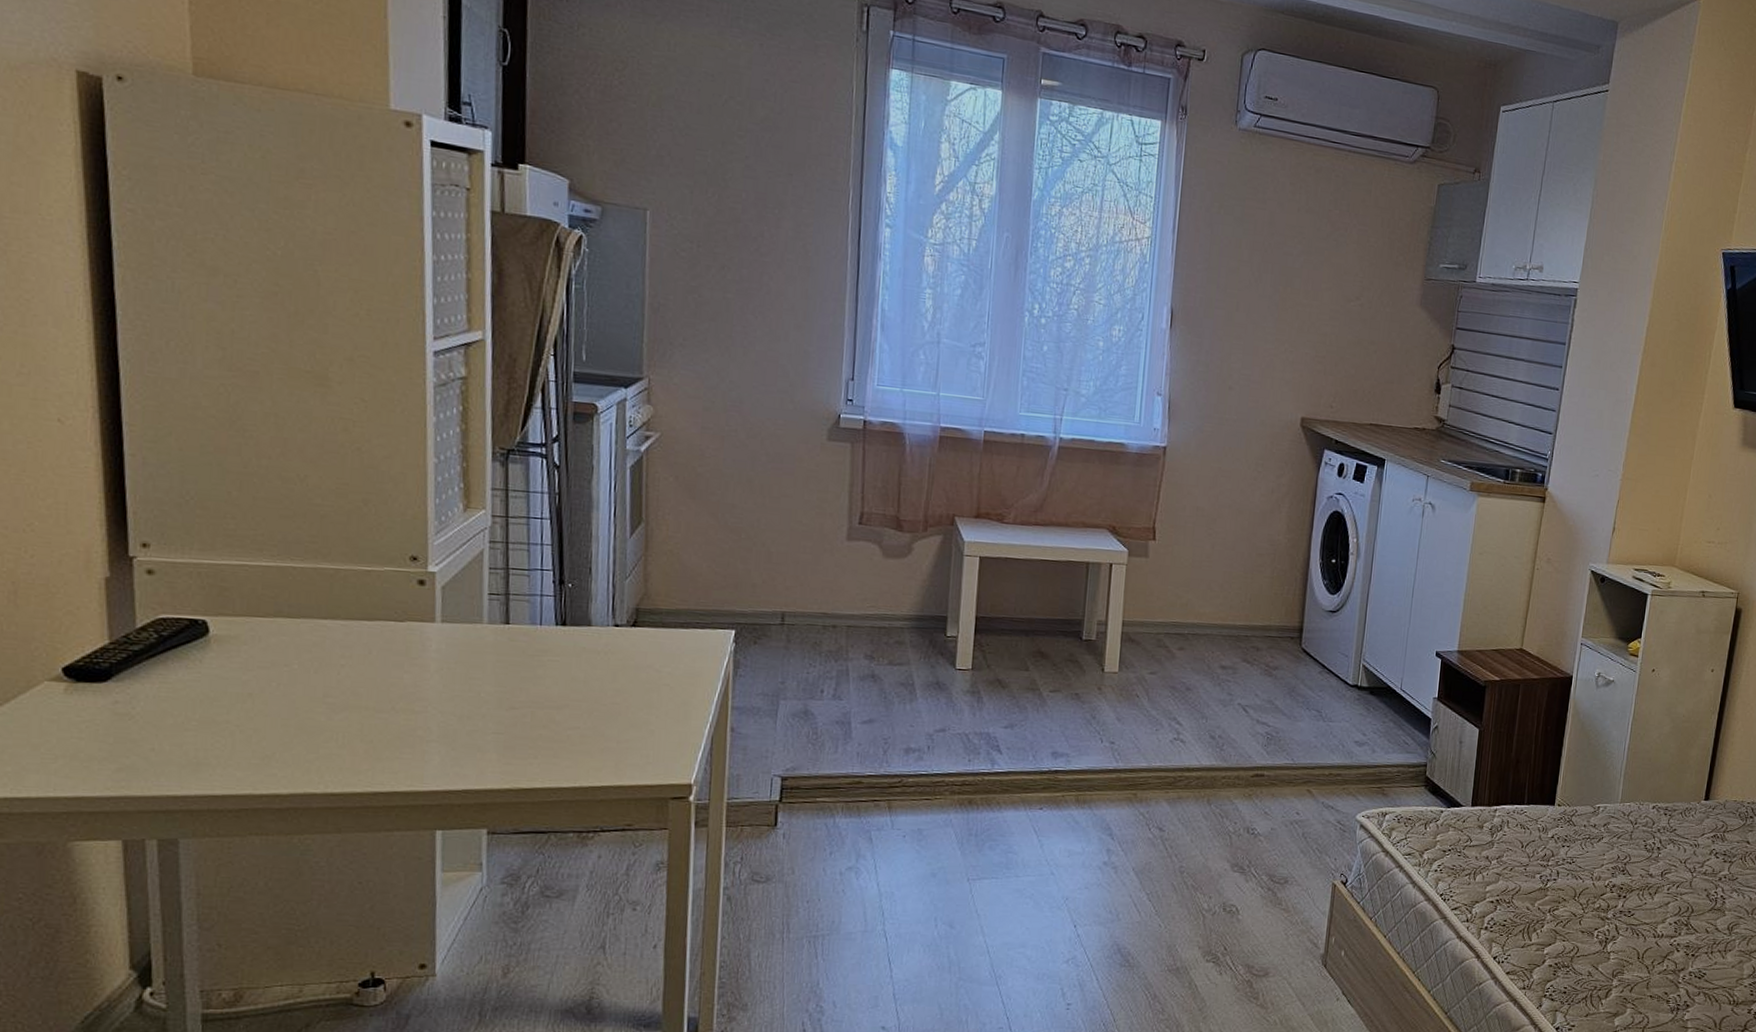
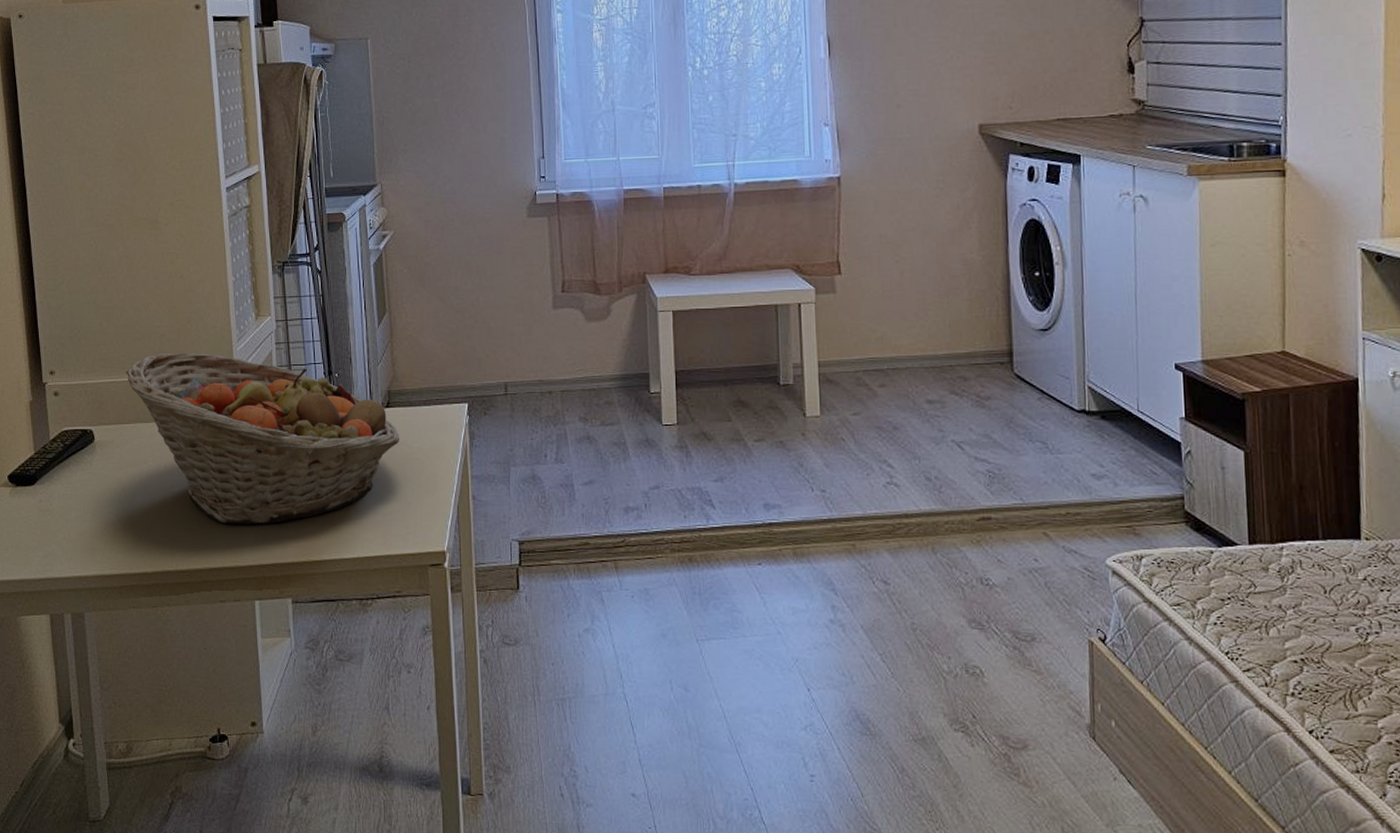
fruit basket: none [263,537,647,746] -> present [125,352,400,524]

